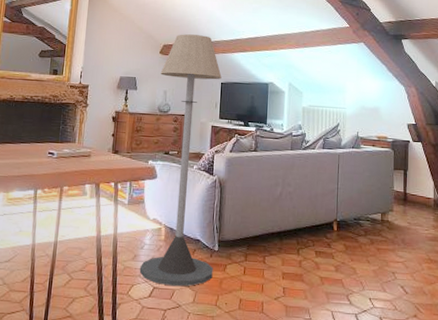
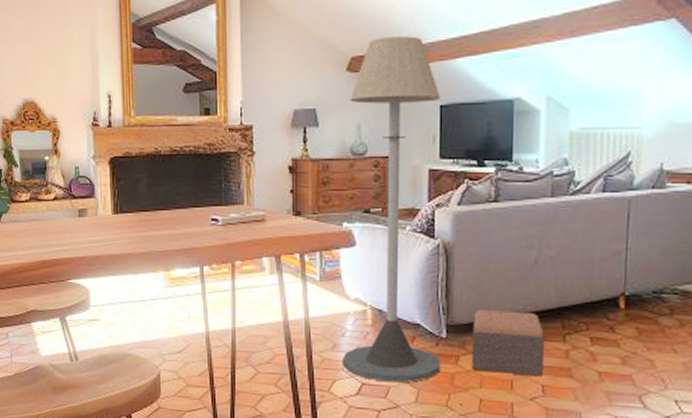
footstool: none [234,230,285,281] -> present [471,310,544,377]

